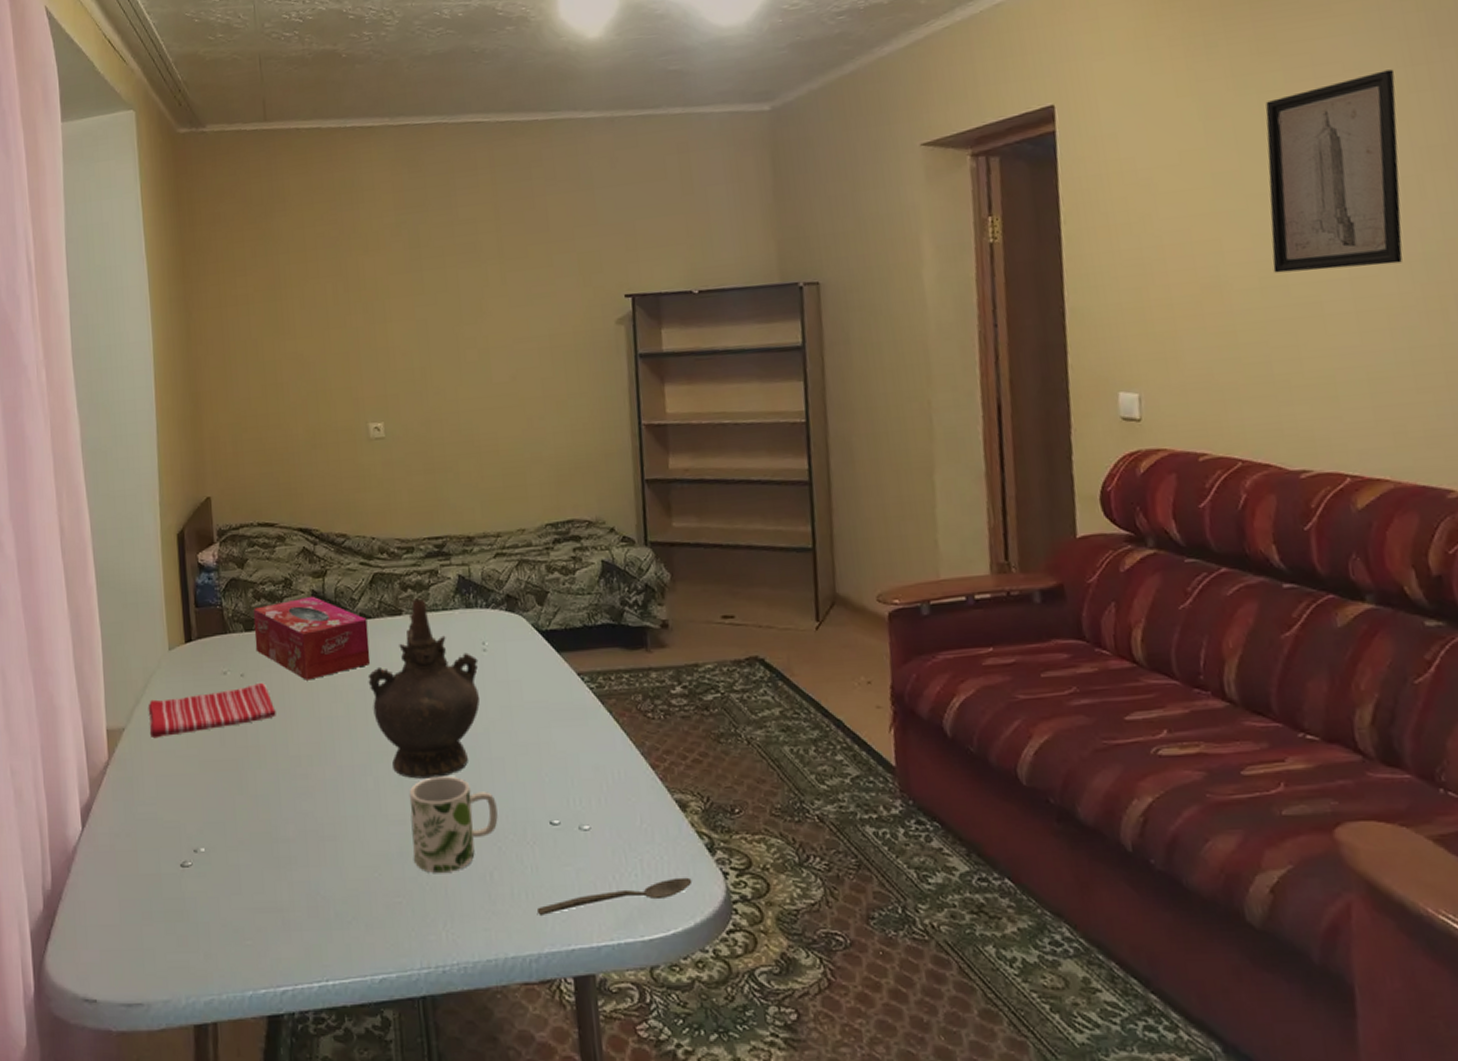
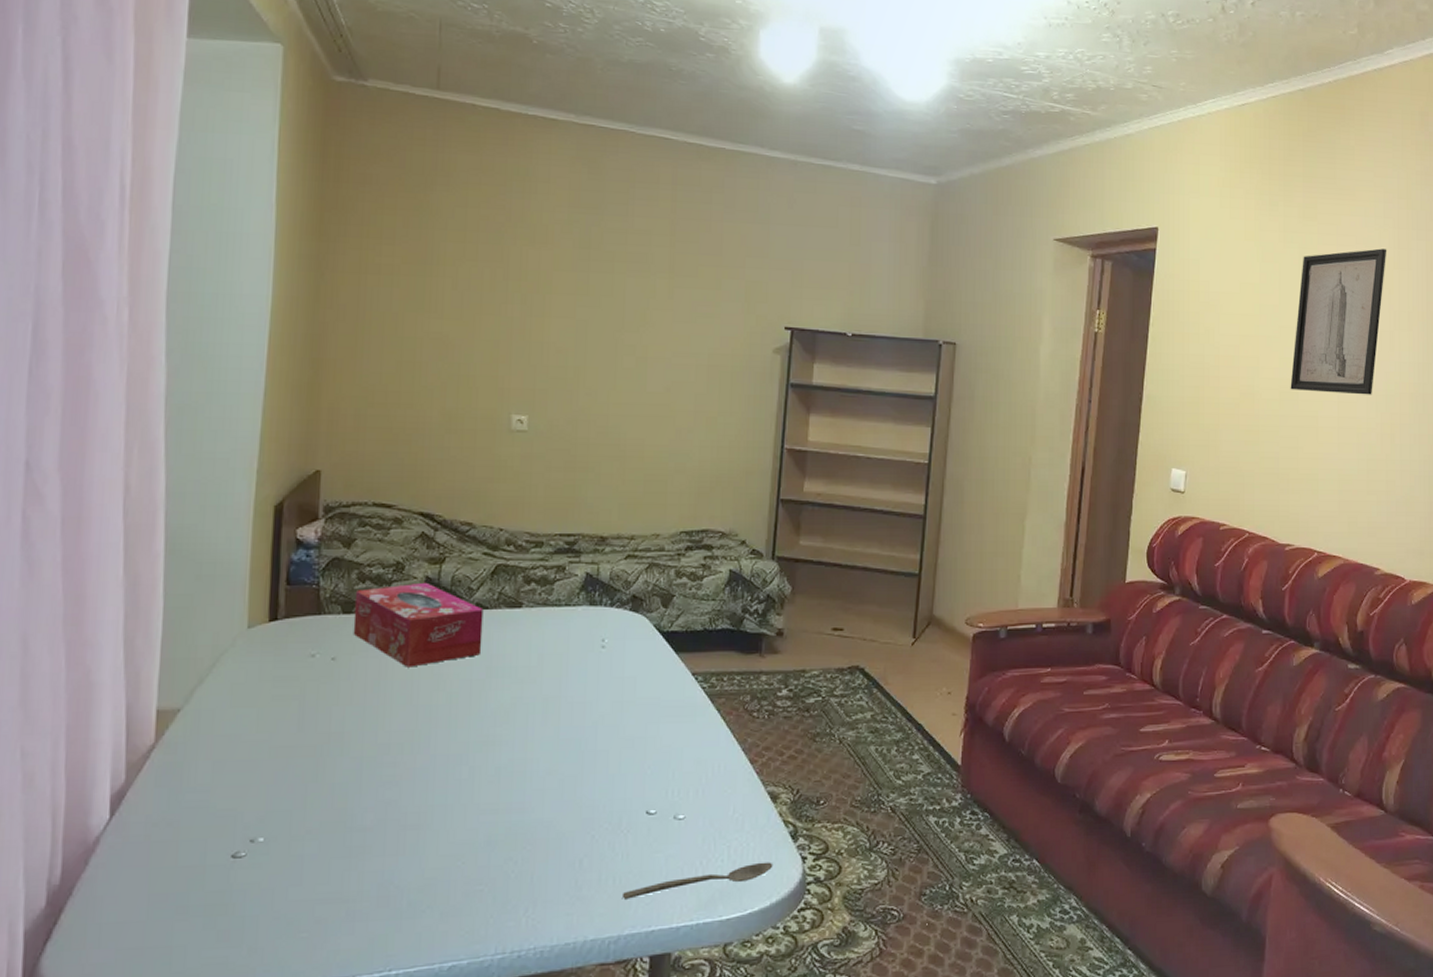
dish towel: present [148,683,276,739] -> none [213,668,368,722]
ceremonial vessel: present [368,598,480,779] -> none [476,592,596,769]
mug: present [409,776,498,873] -> none [502,766,595,861]

